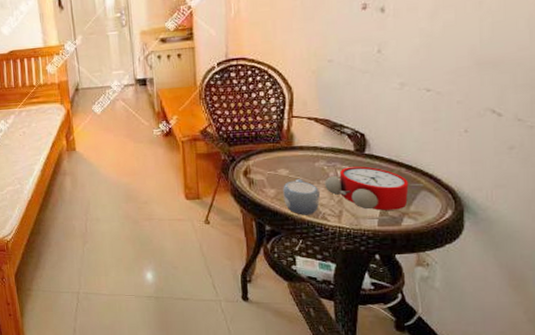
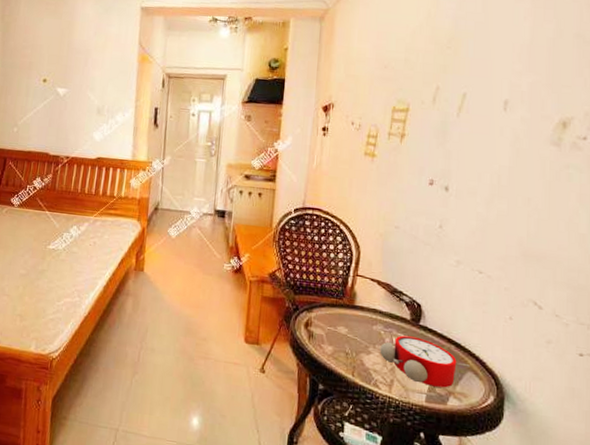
mug: present [283,179,320,215] -> none [339,340,374,380]

